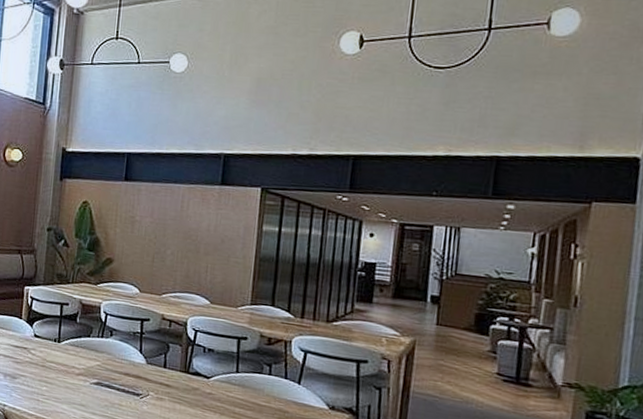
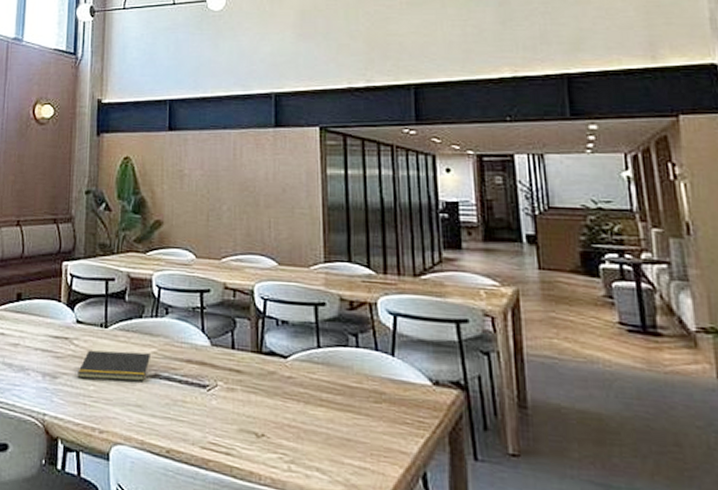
notepad: none [33,359,95,387] -> present [77,350,150,381]

